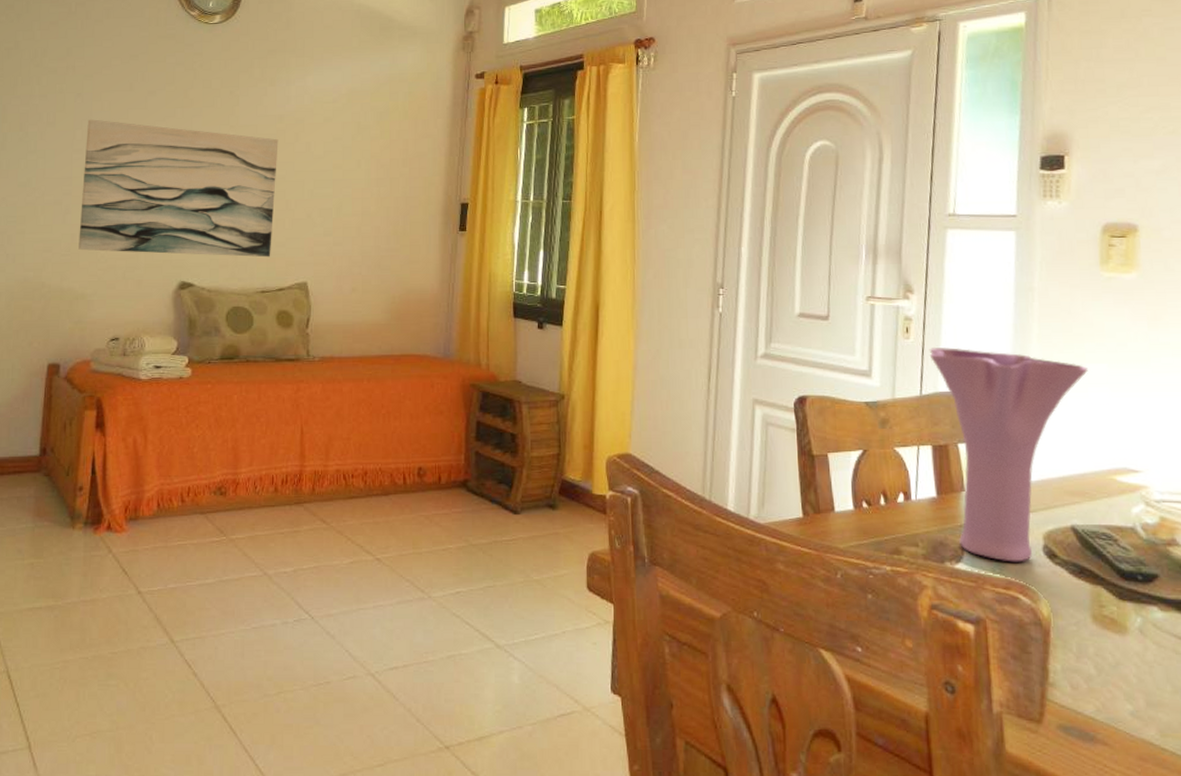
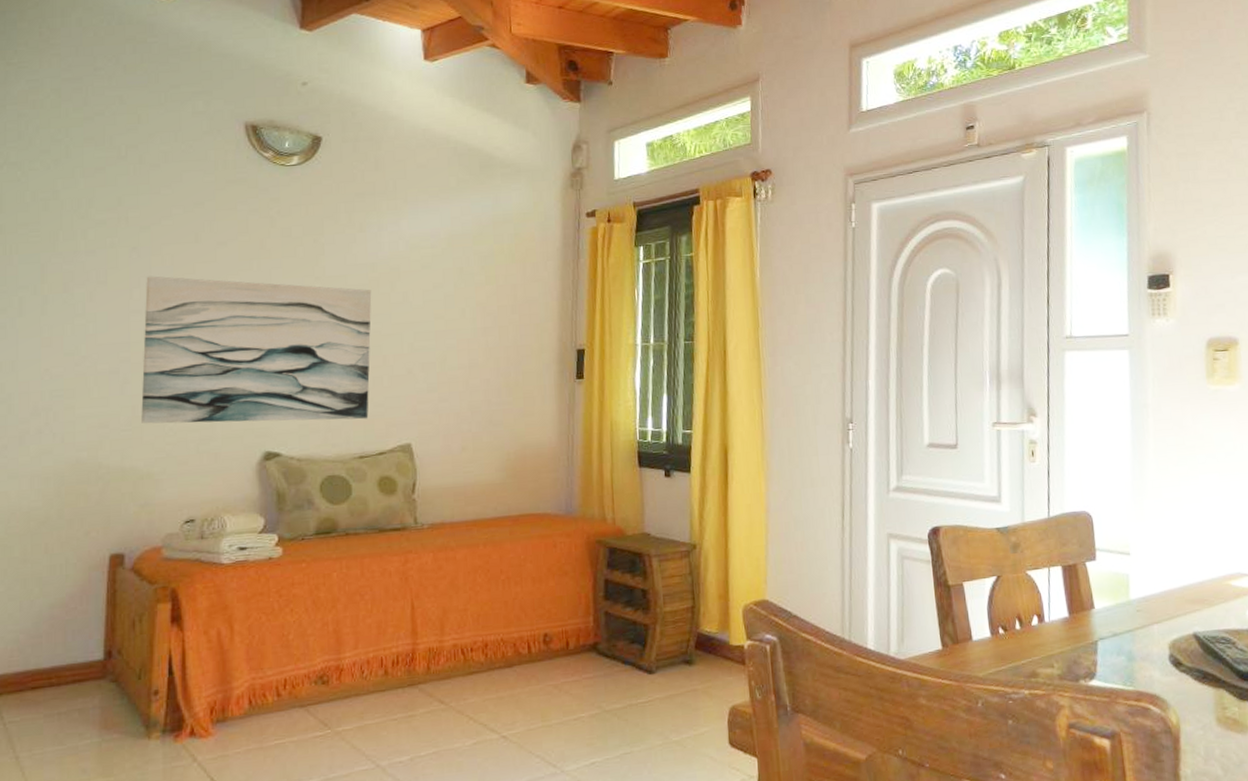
vase: present [929,346,1088,562] -> none [1054,467,1201,675]

